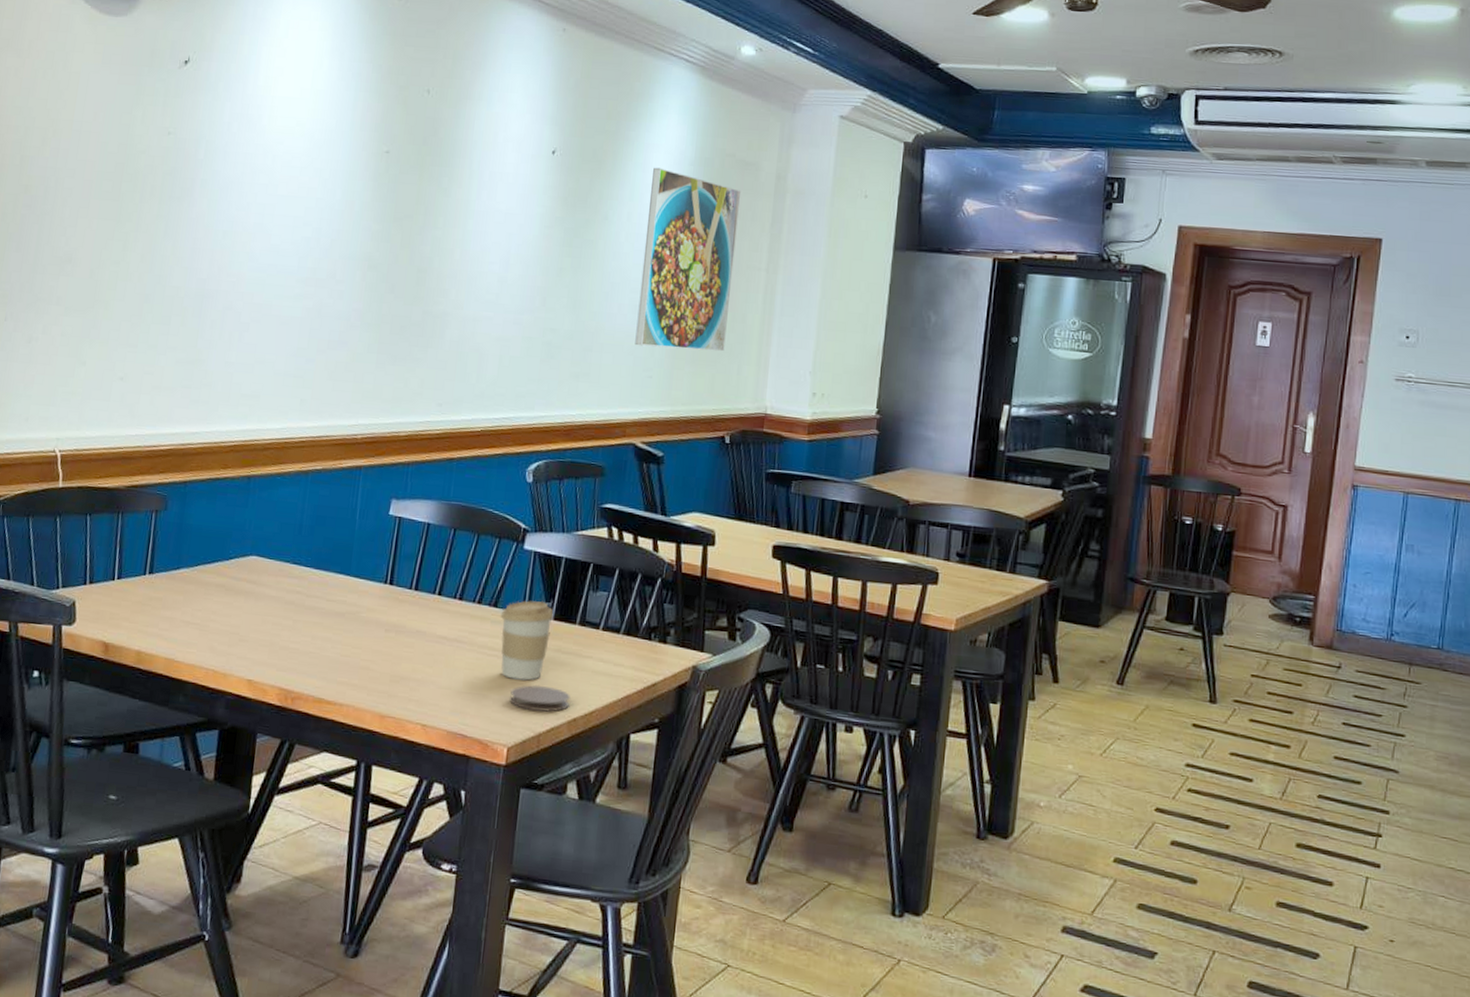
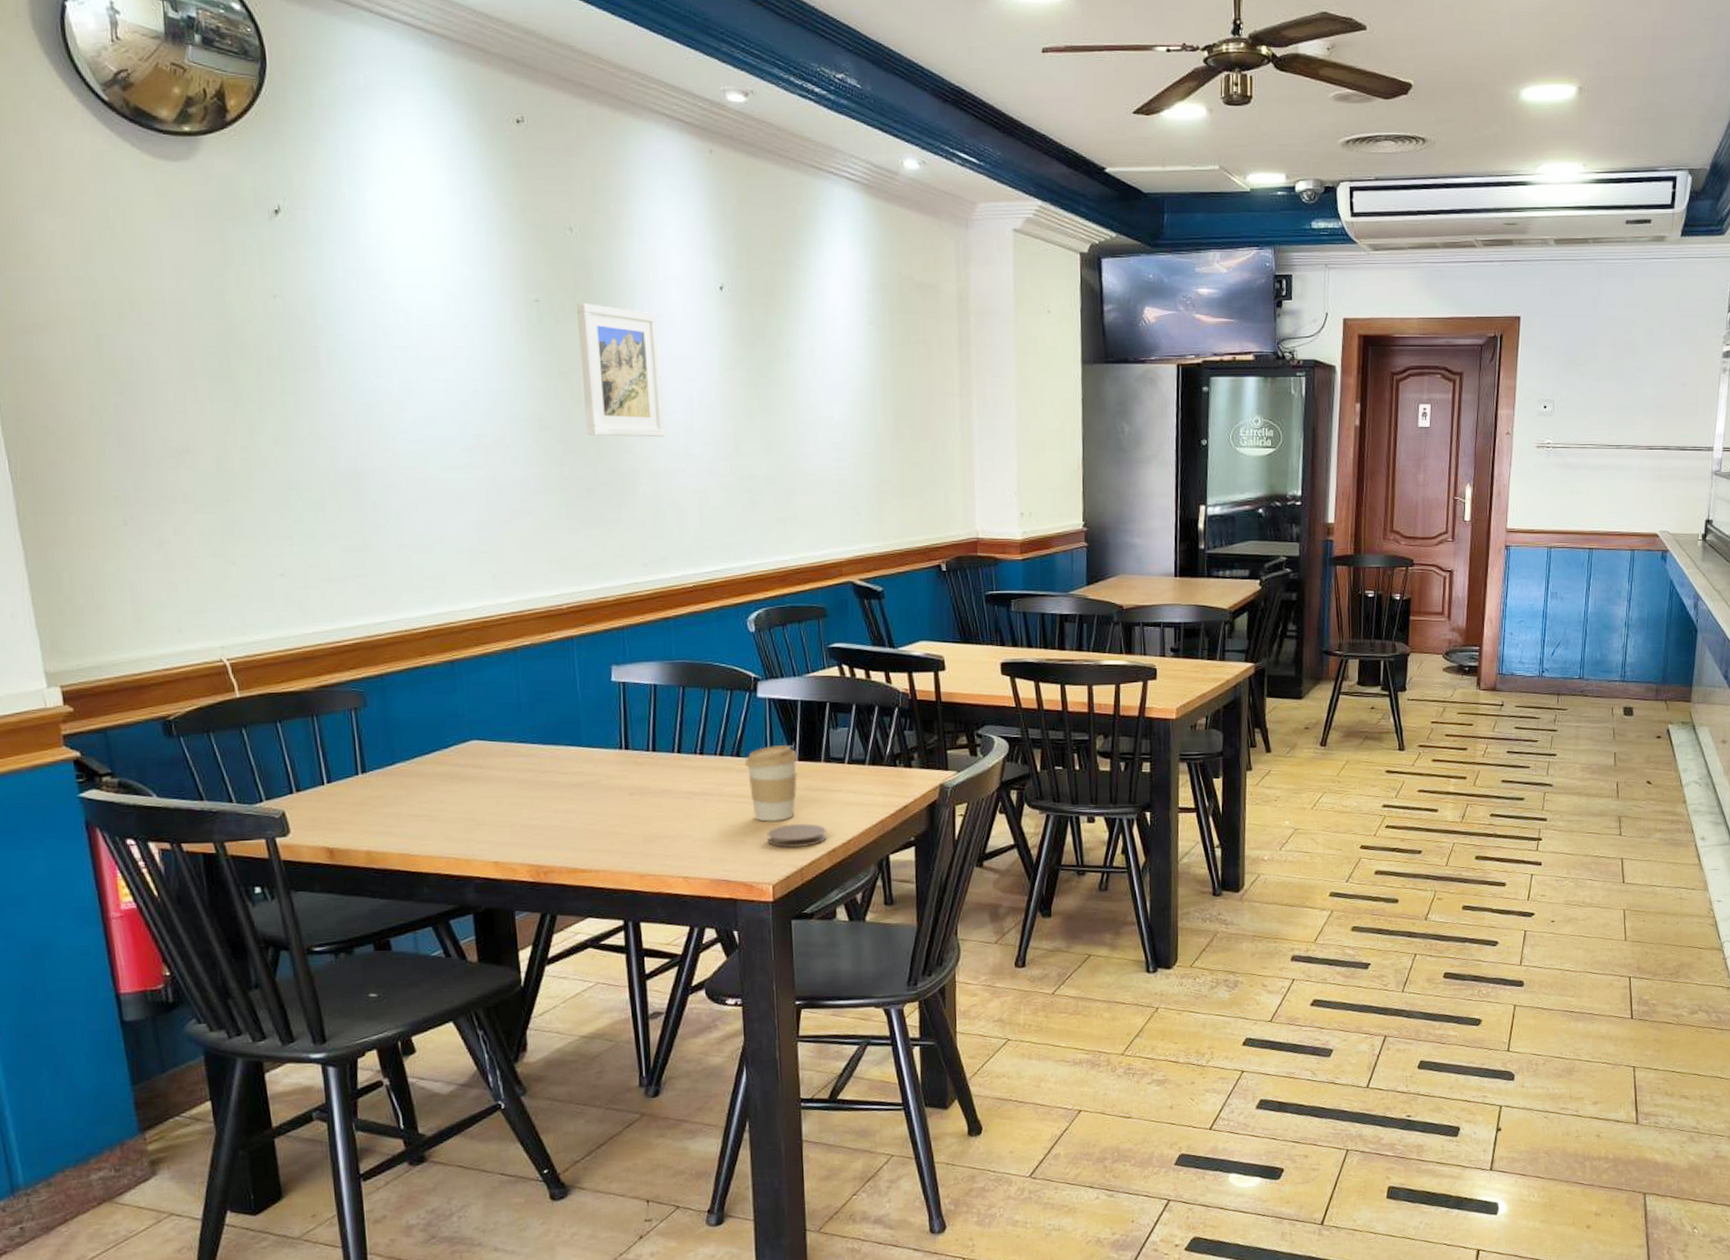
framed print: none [409,157,491,286] -> present [577,303,666,438]
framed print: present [635,167,742,352] -> none [830,297,929,484]

